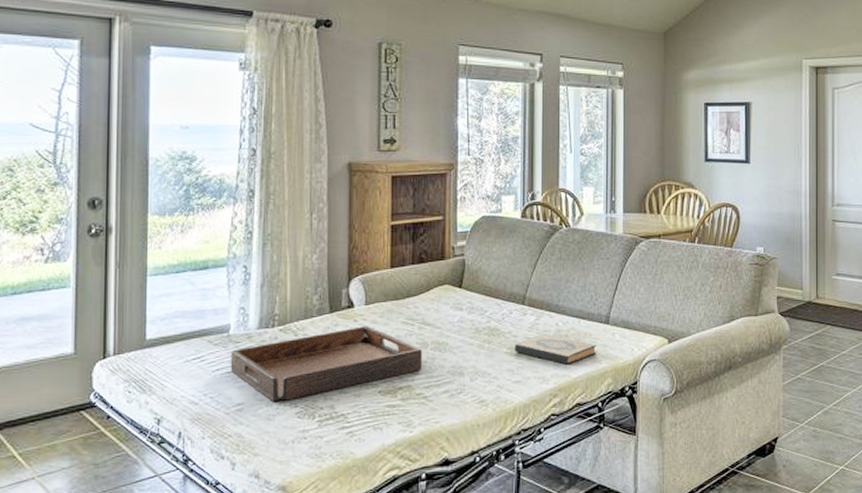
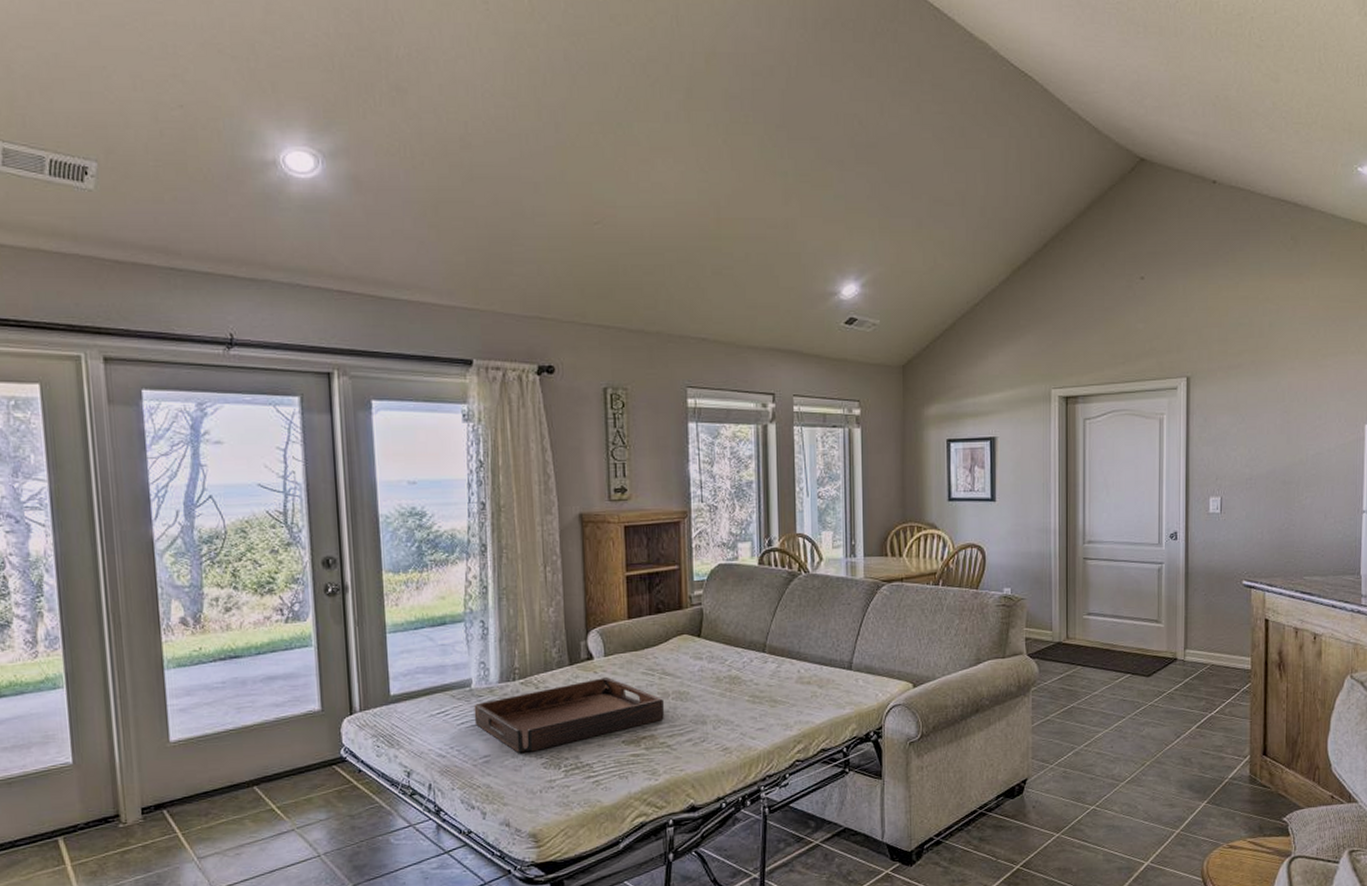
hardback book: present [515,334,597,365] -> none [757,681,840,711]

